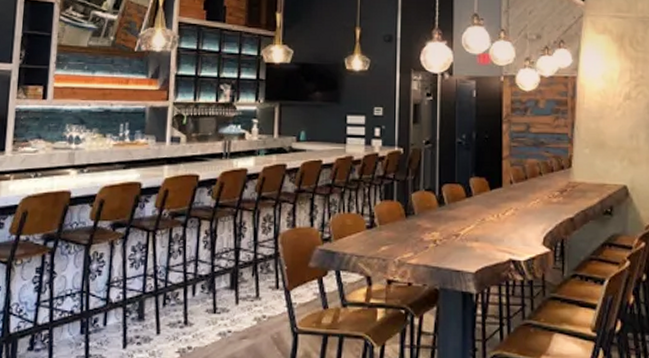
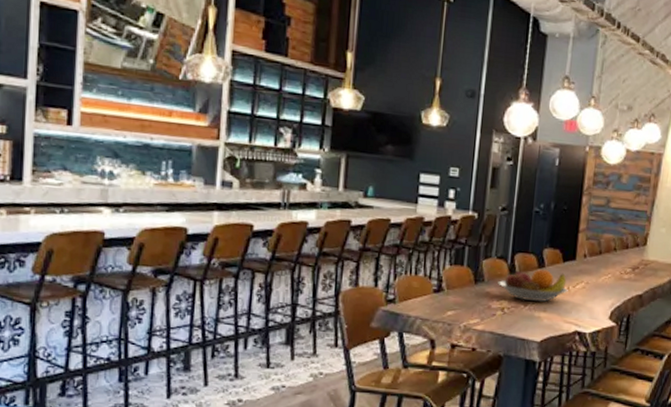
fruit bowl: none [428,199,498,232] -> present [498,269,568,302]

